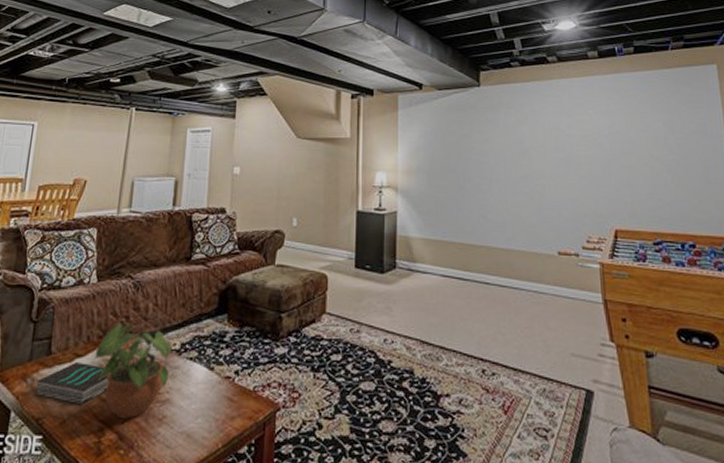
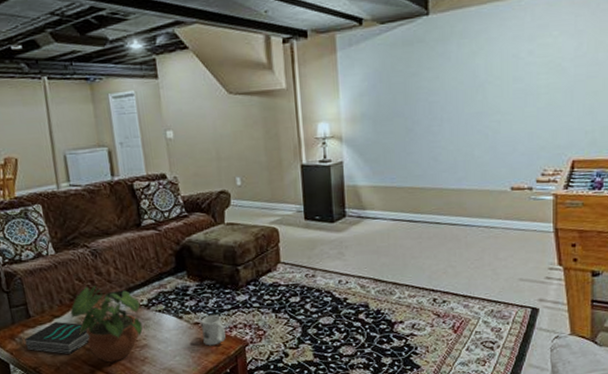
mug: none [231,368,257,407] -> present [201,314,226,346]

